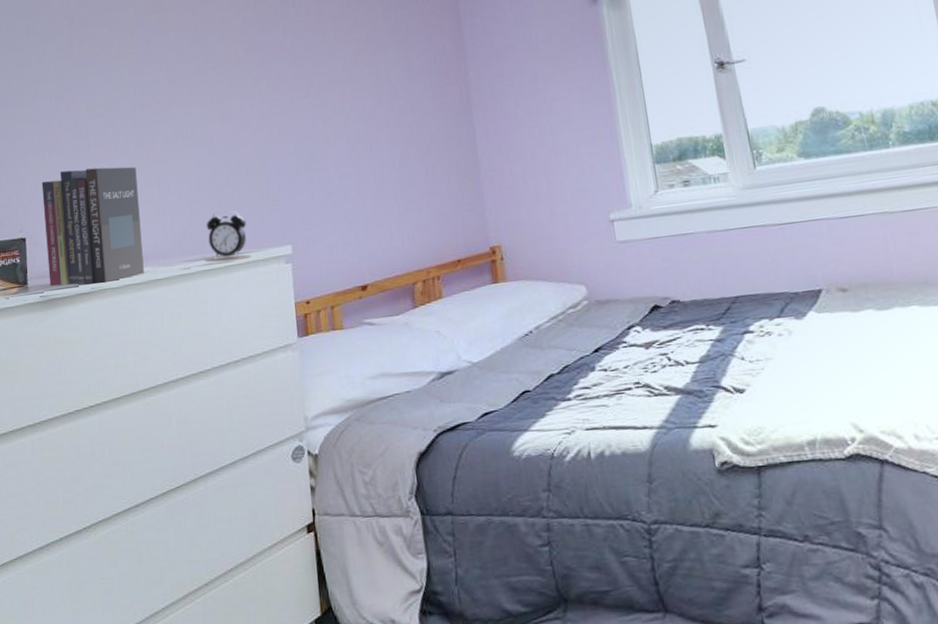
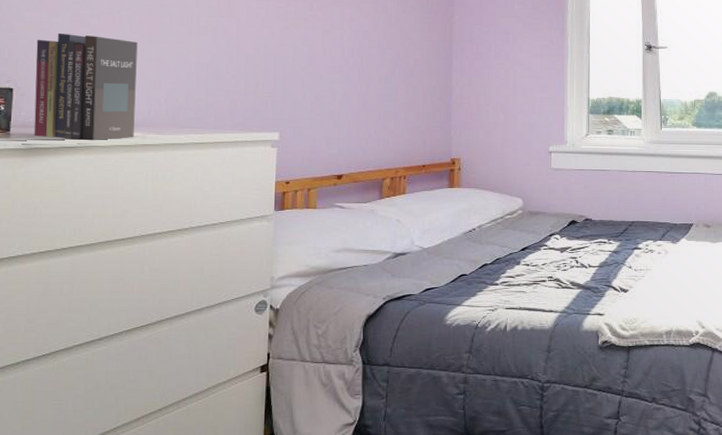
alarm clock: present [205,210,251,263] -> none [196,94,240,138]

